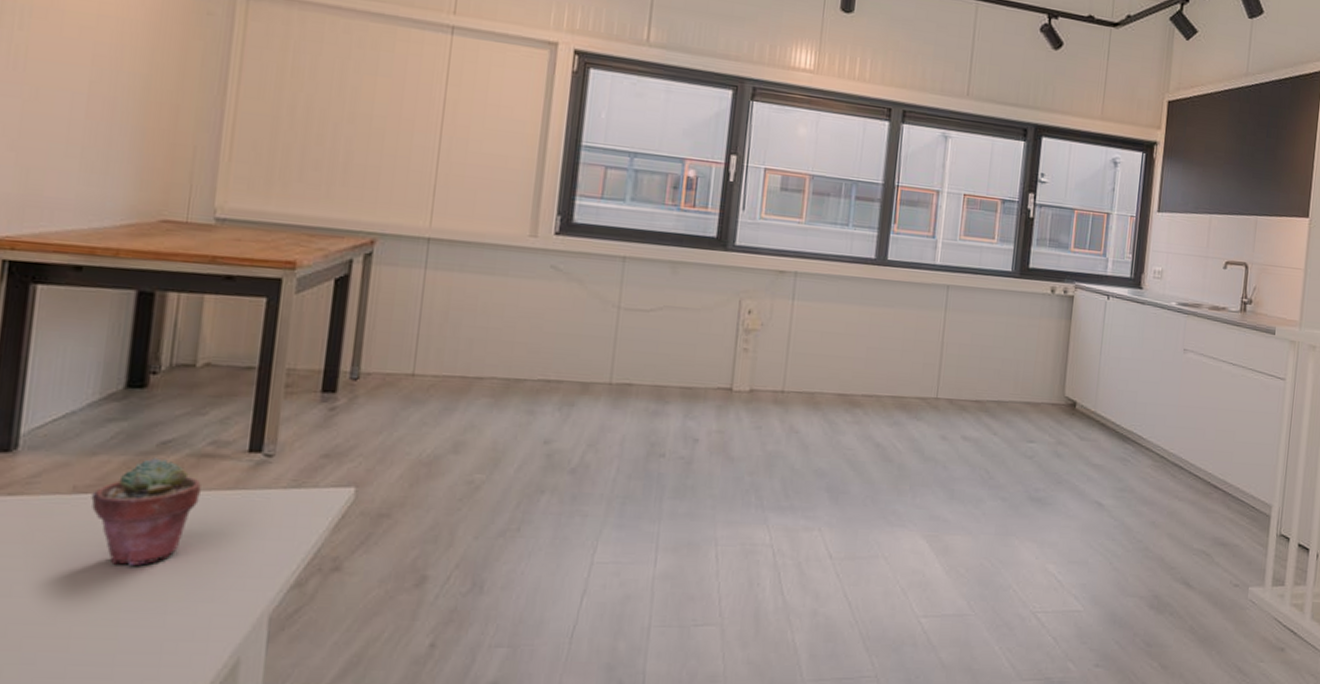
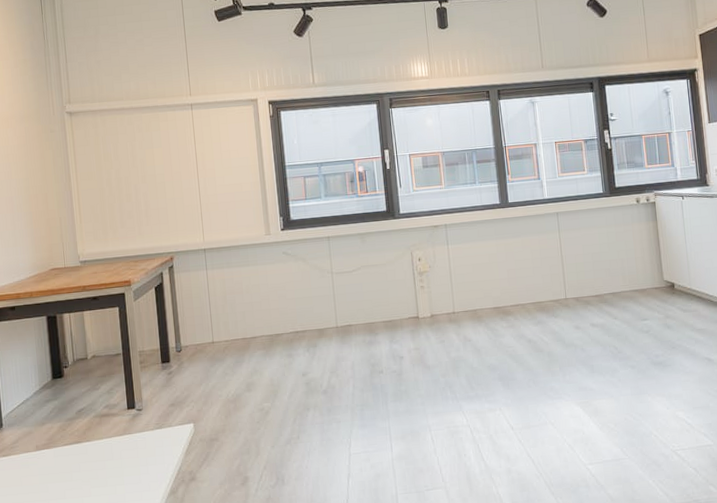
potted succulent: present [91,457,201,565] -> none [47,421,106,493]

